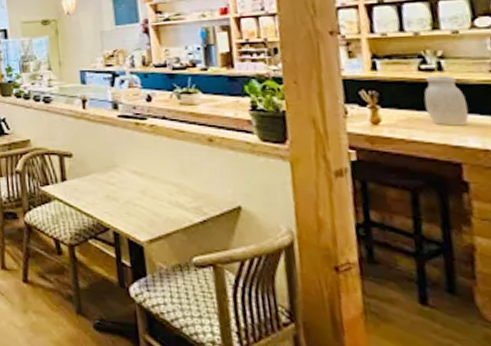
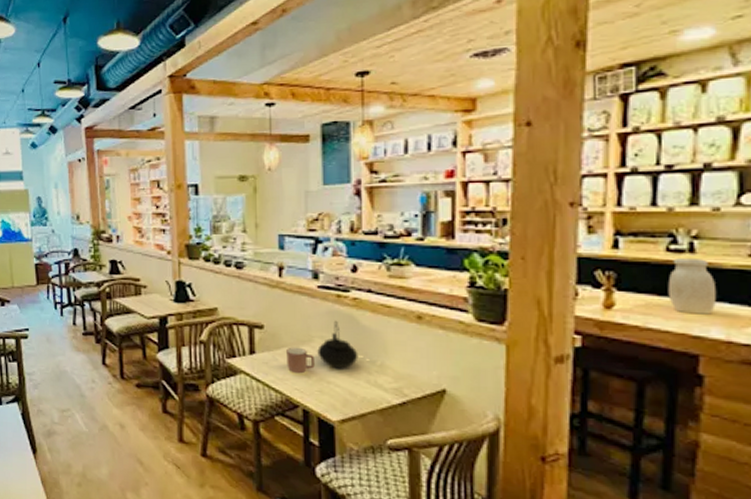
mug: none [94,173,121,199] -> present [286,347,315,375]
teapot: none [122,146,160,192] -> present [317,320,358,369]

